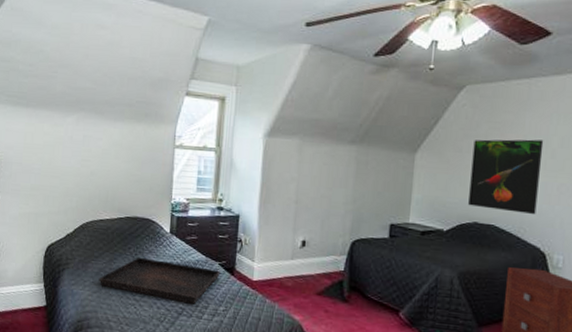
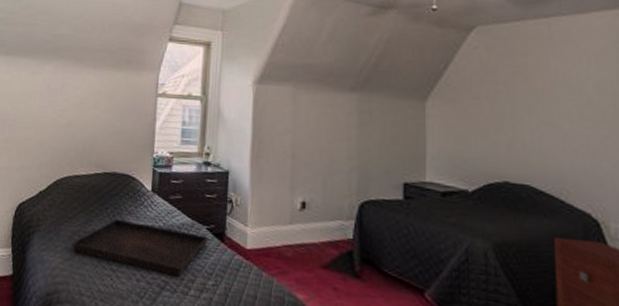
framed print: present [468,139,544,214] -> none [492,84,579,172]

